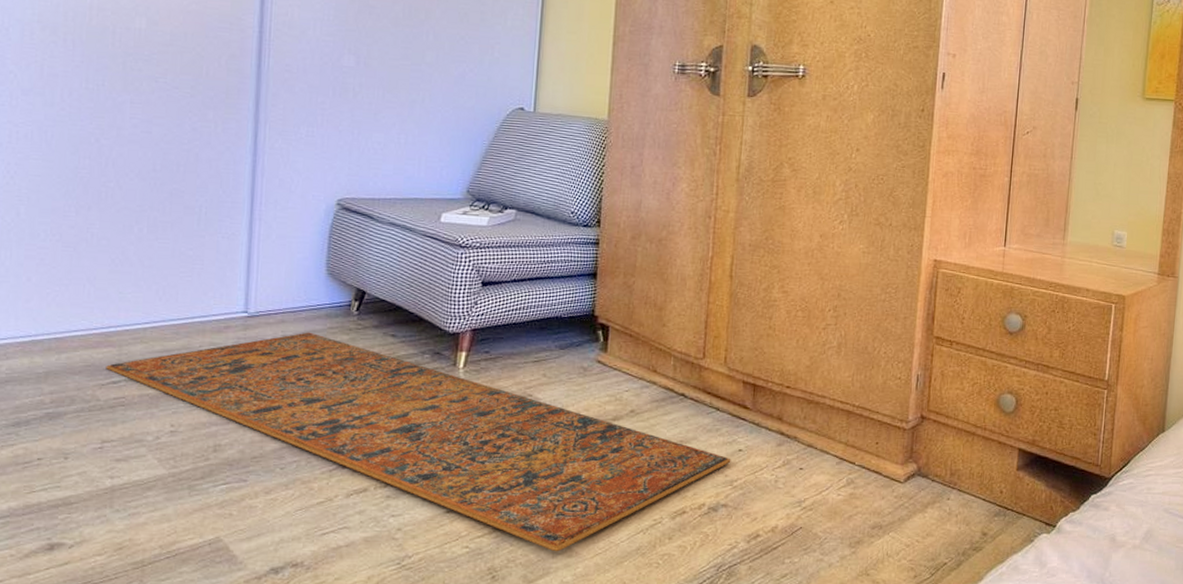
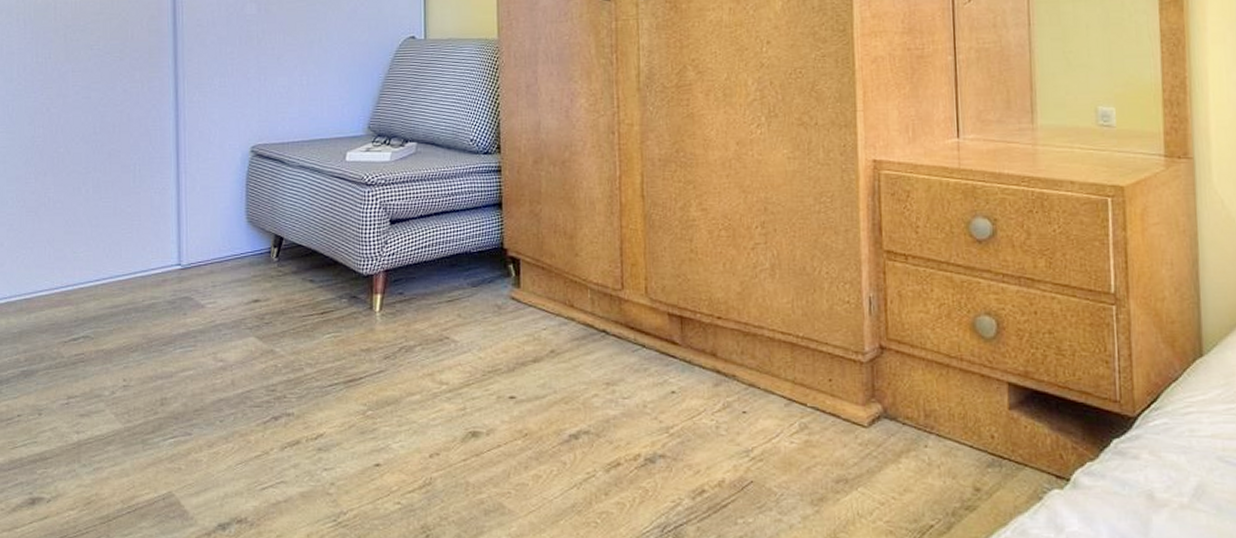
rug: present [106,332,731,552] -> none [67,281,664,509]

